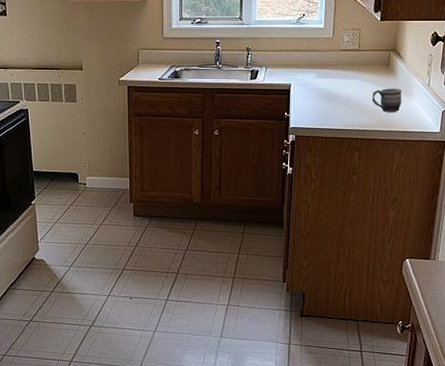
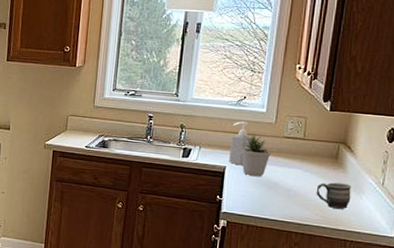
soap dispenser: none [293,39,313,82] -> present [229,121,252,166]
potted plant: none [305,49,331,91] -> present [242,133,271,177]

